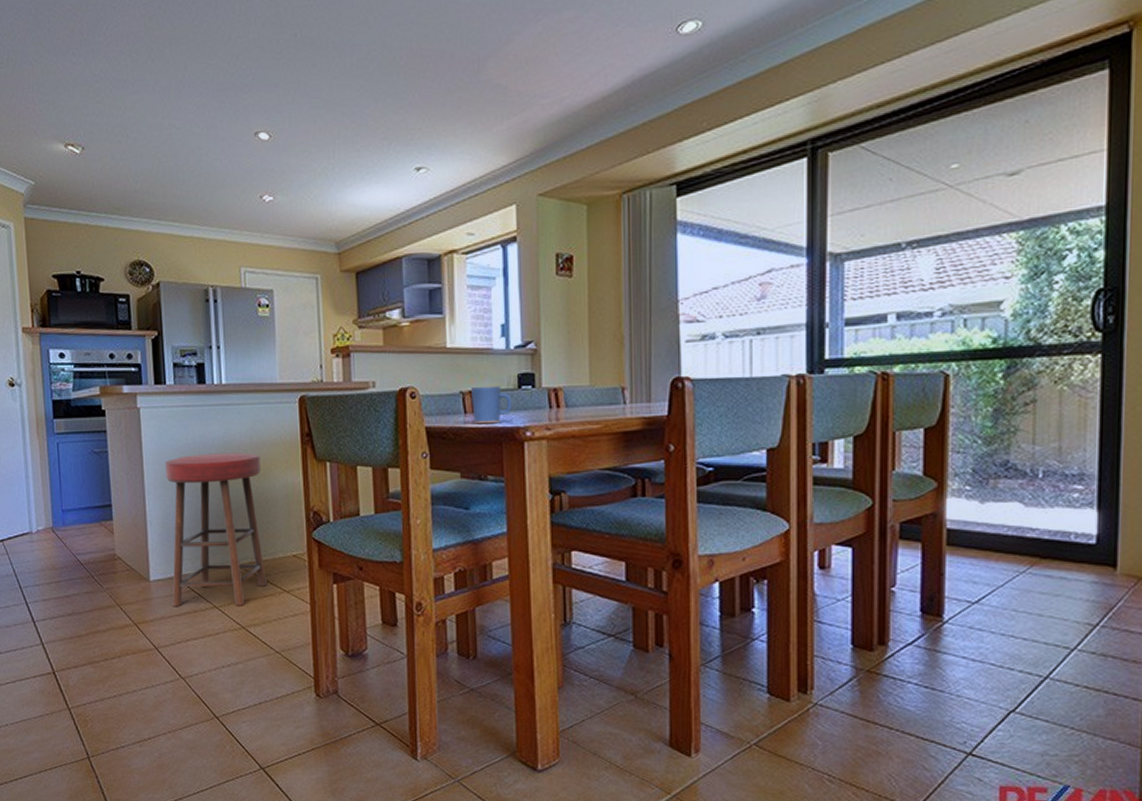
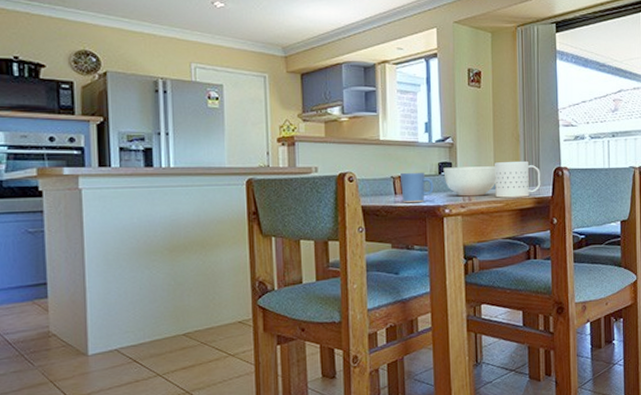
bar stool: present [165,452,267,607] -> none [108,230,212,379]
bowl: none [524,377,592,416] -> present [443,166,496,197]
mug: none [589,370,652,418] -> present [493,162,541,198]

